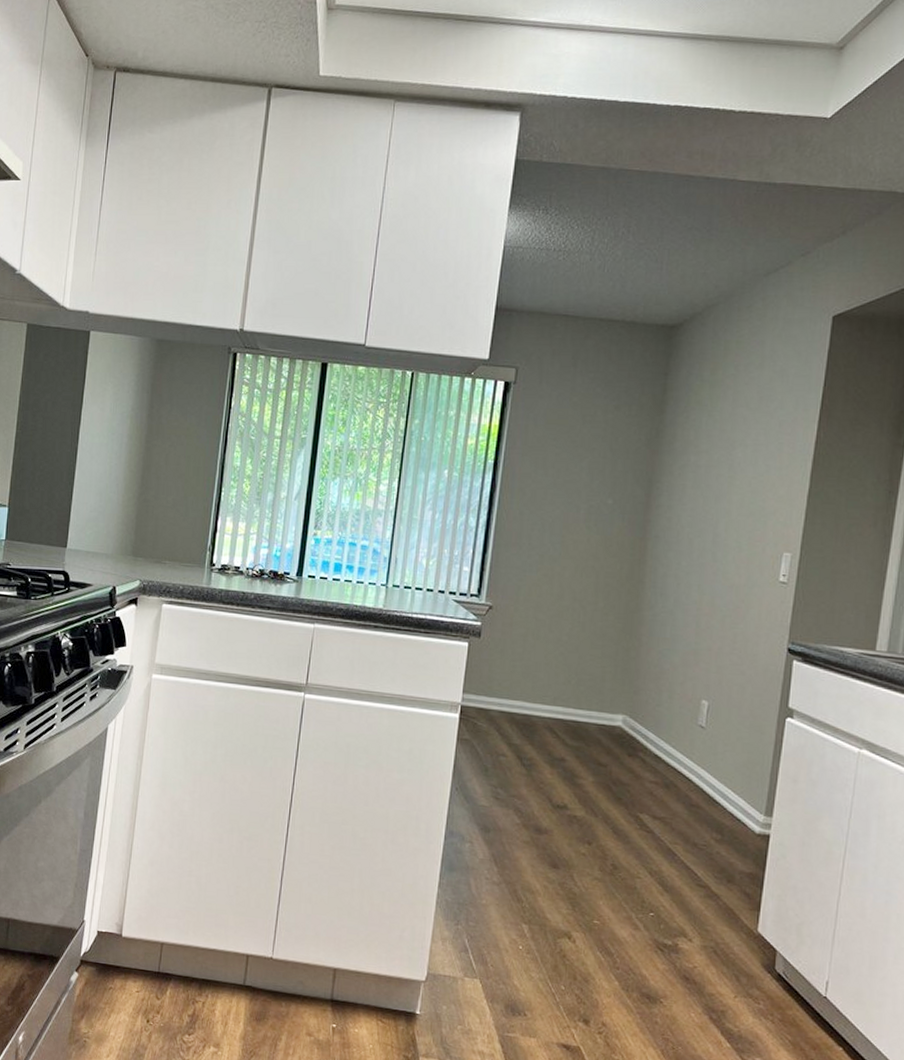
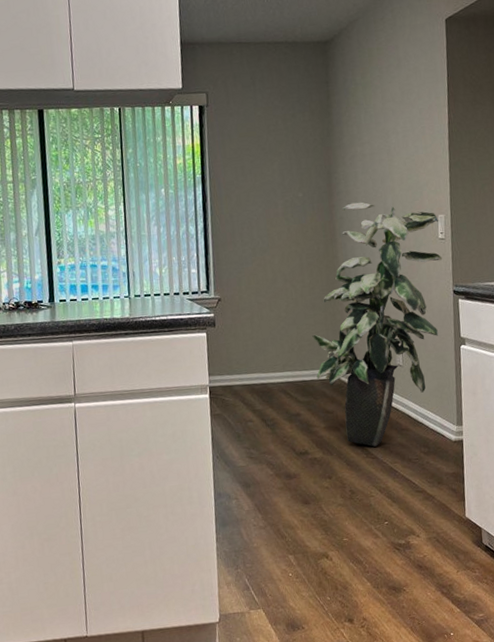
indoor plant: none [593,521,783,819] -> present [312,202,443,447]

